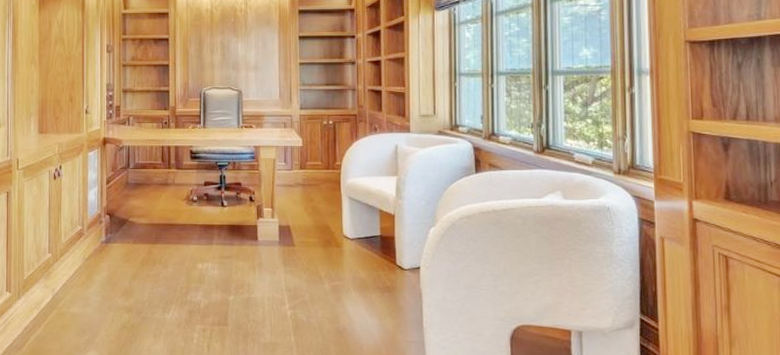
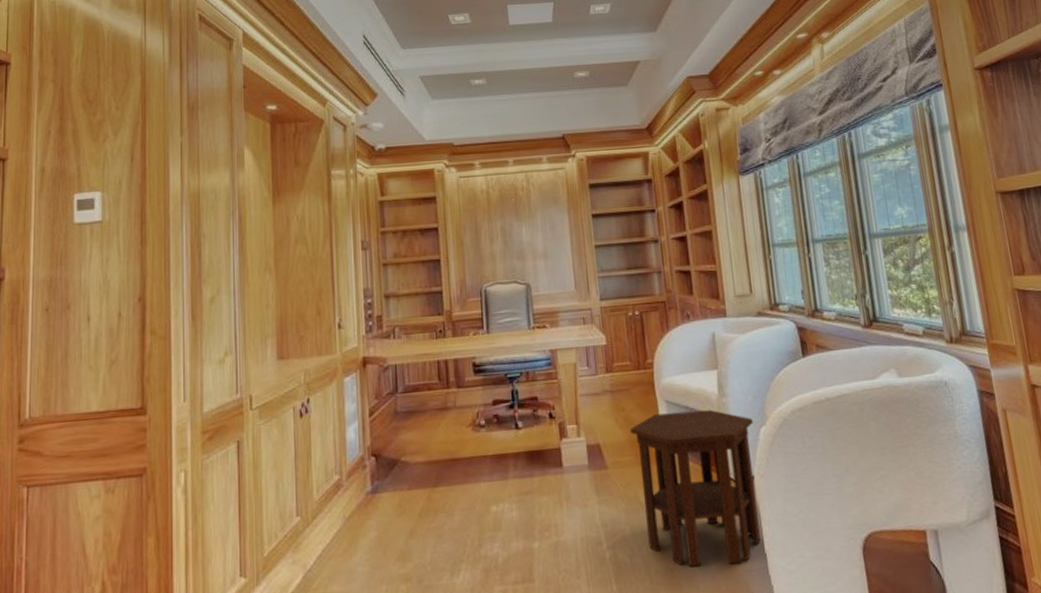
side table: none [316,207,424,335] -> present [629,409,761,567]

